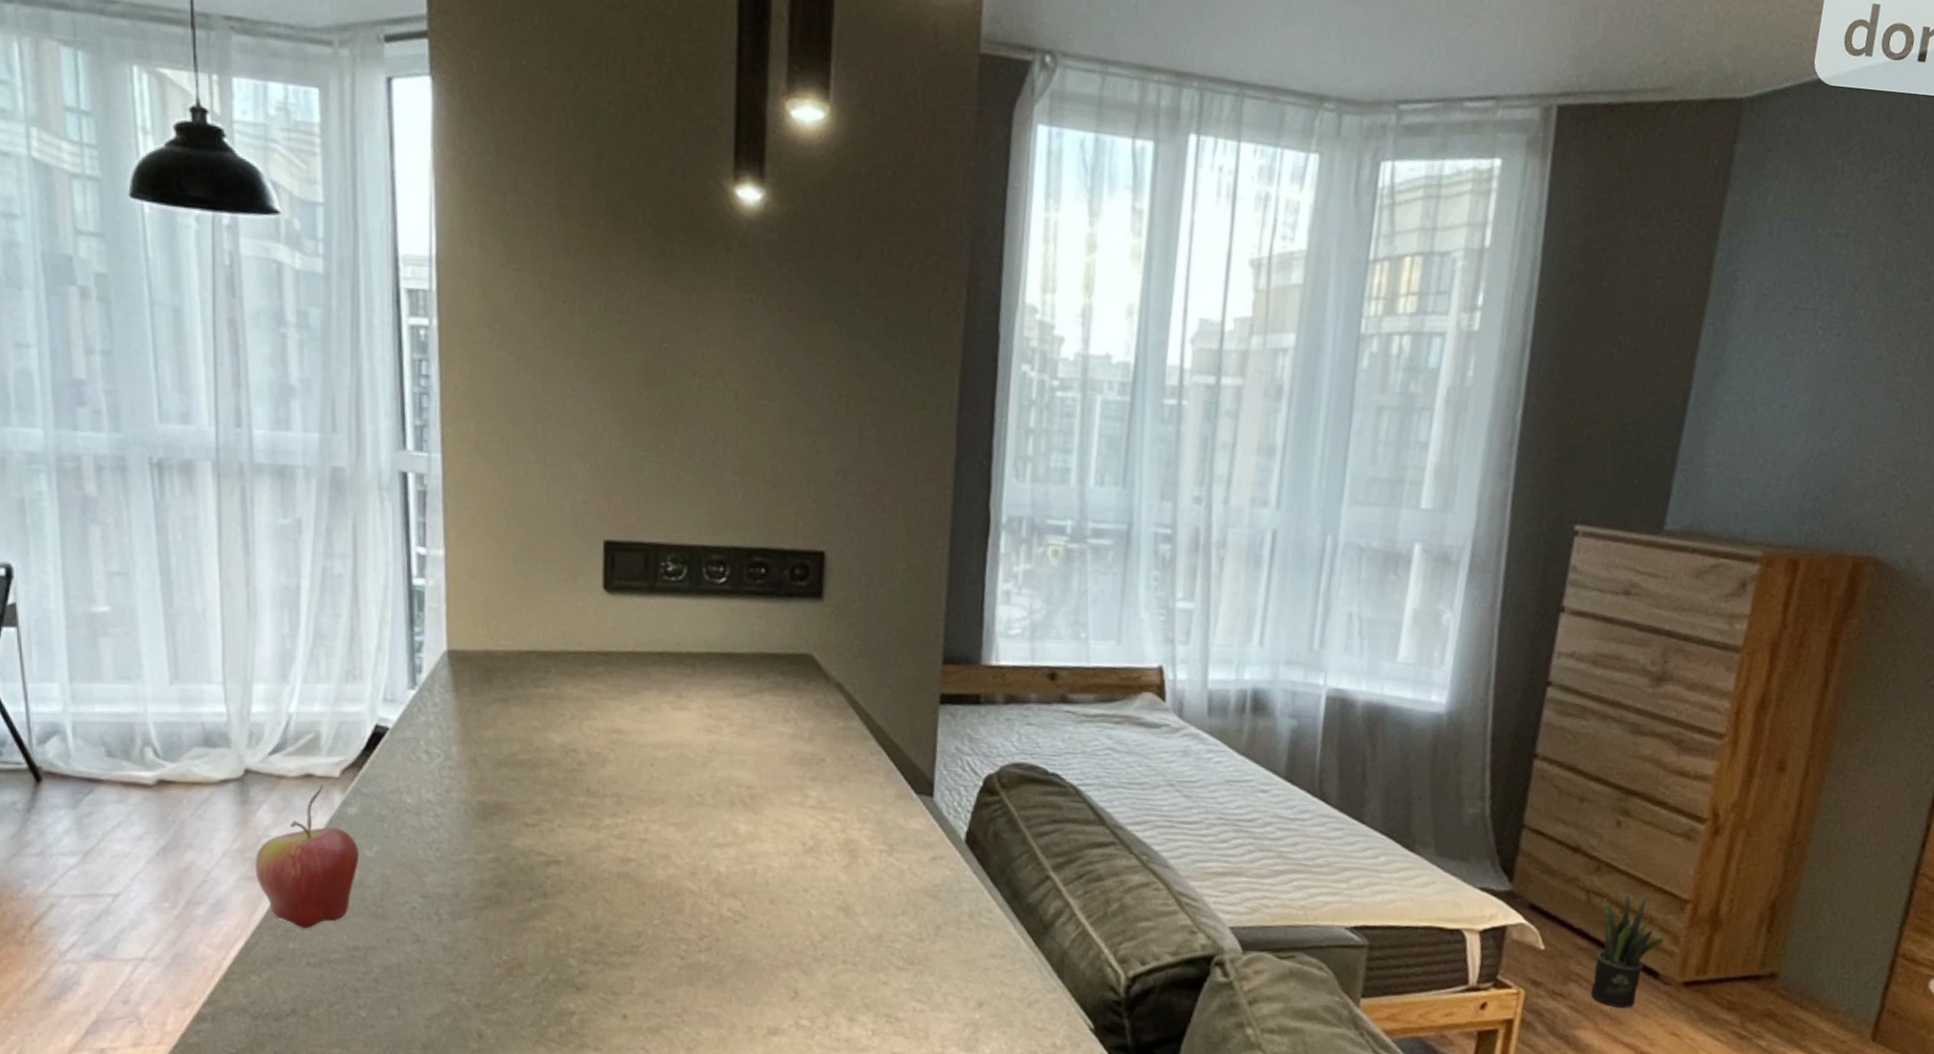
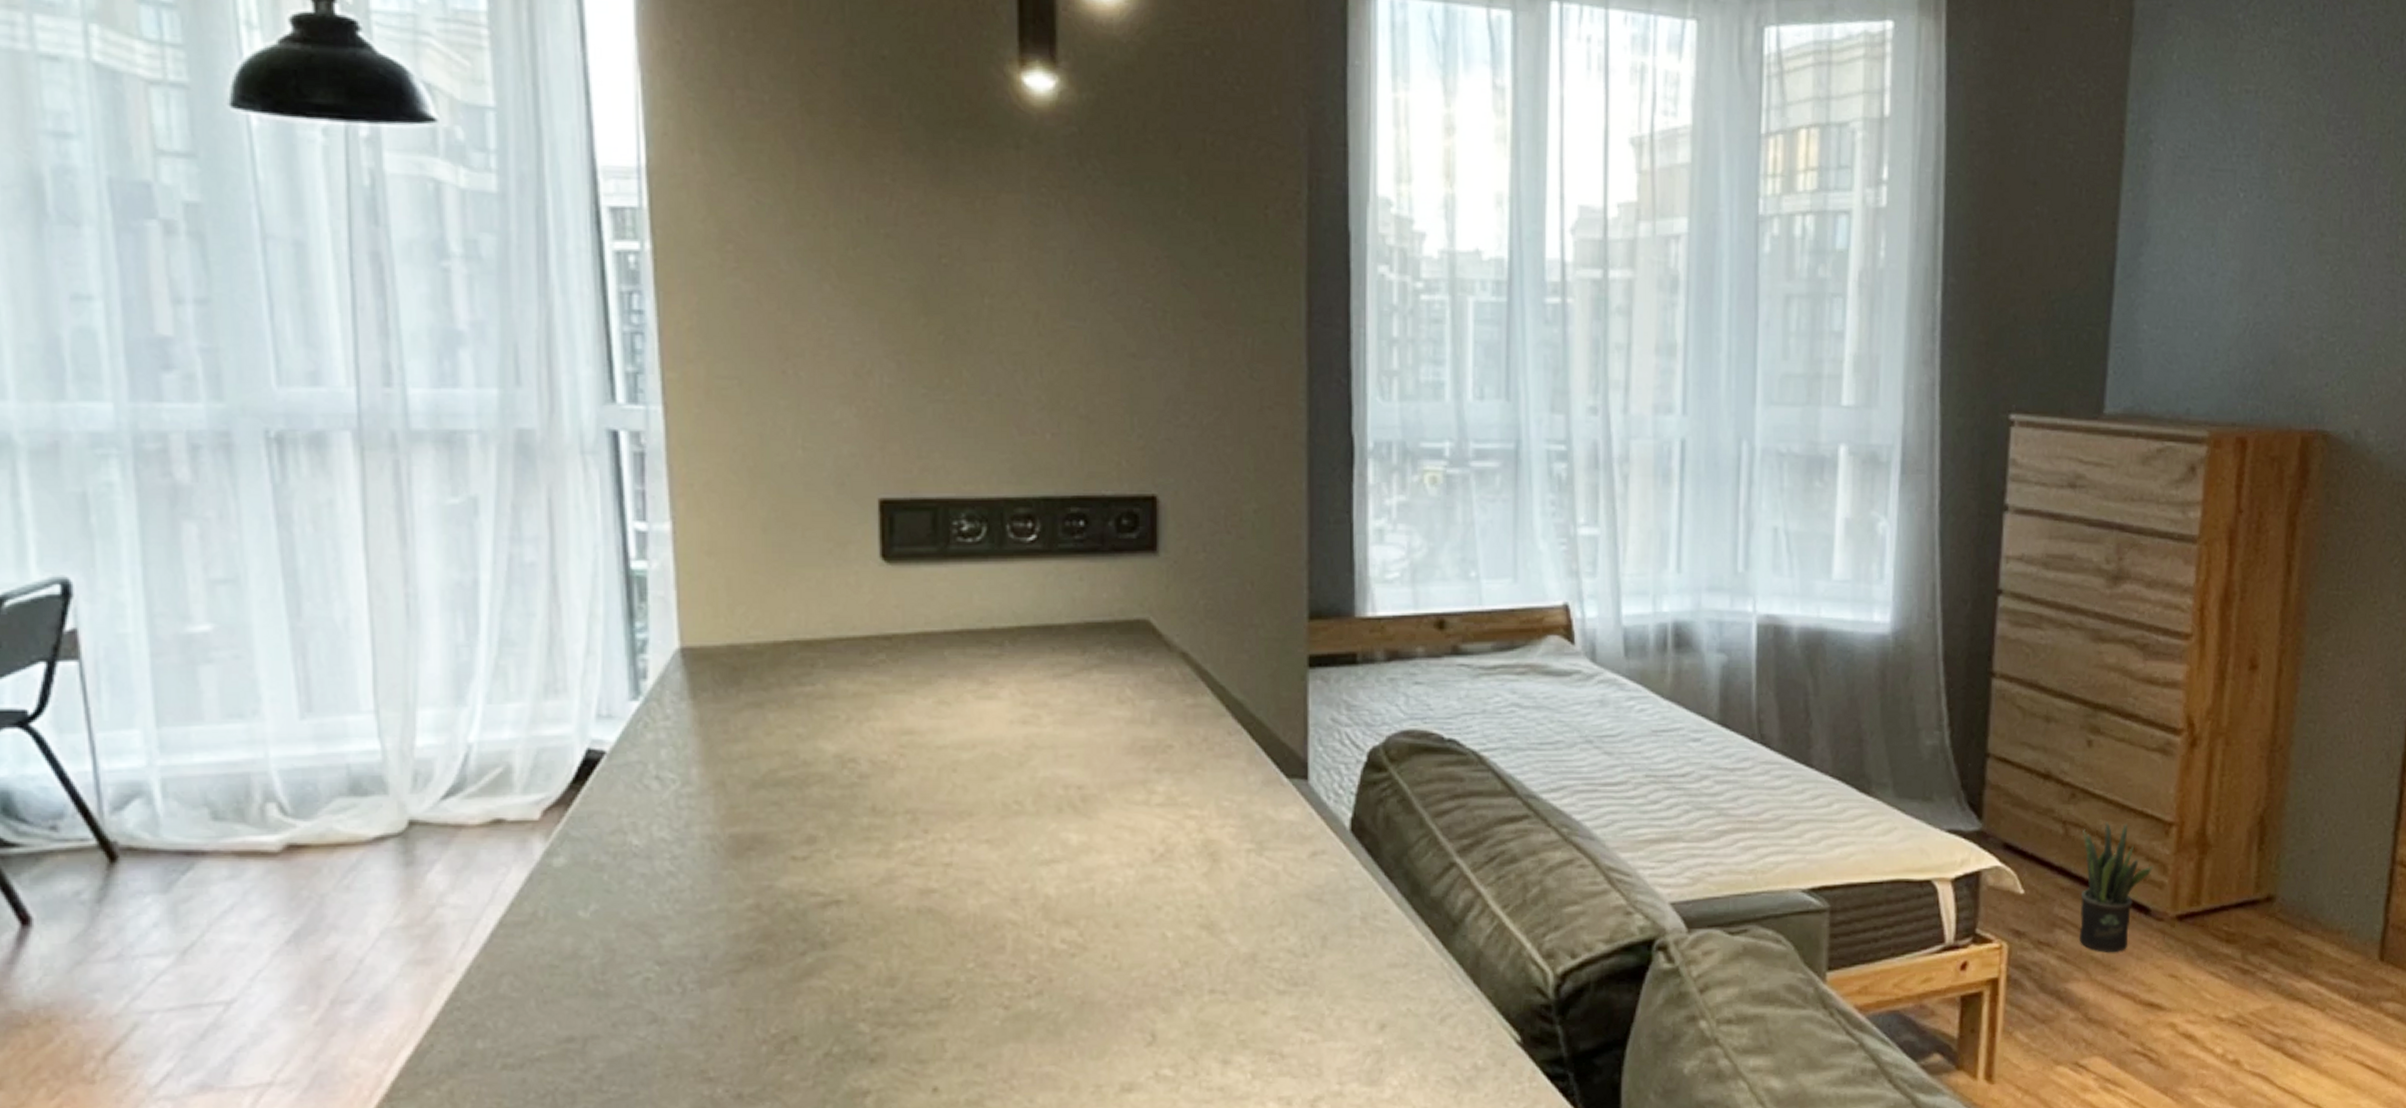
fruit: present [255,785,359,929] -> none [426,832,571,1021]

